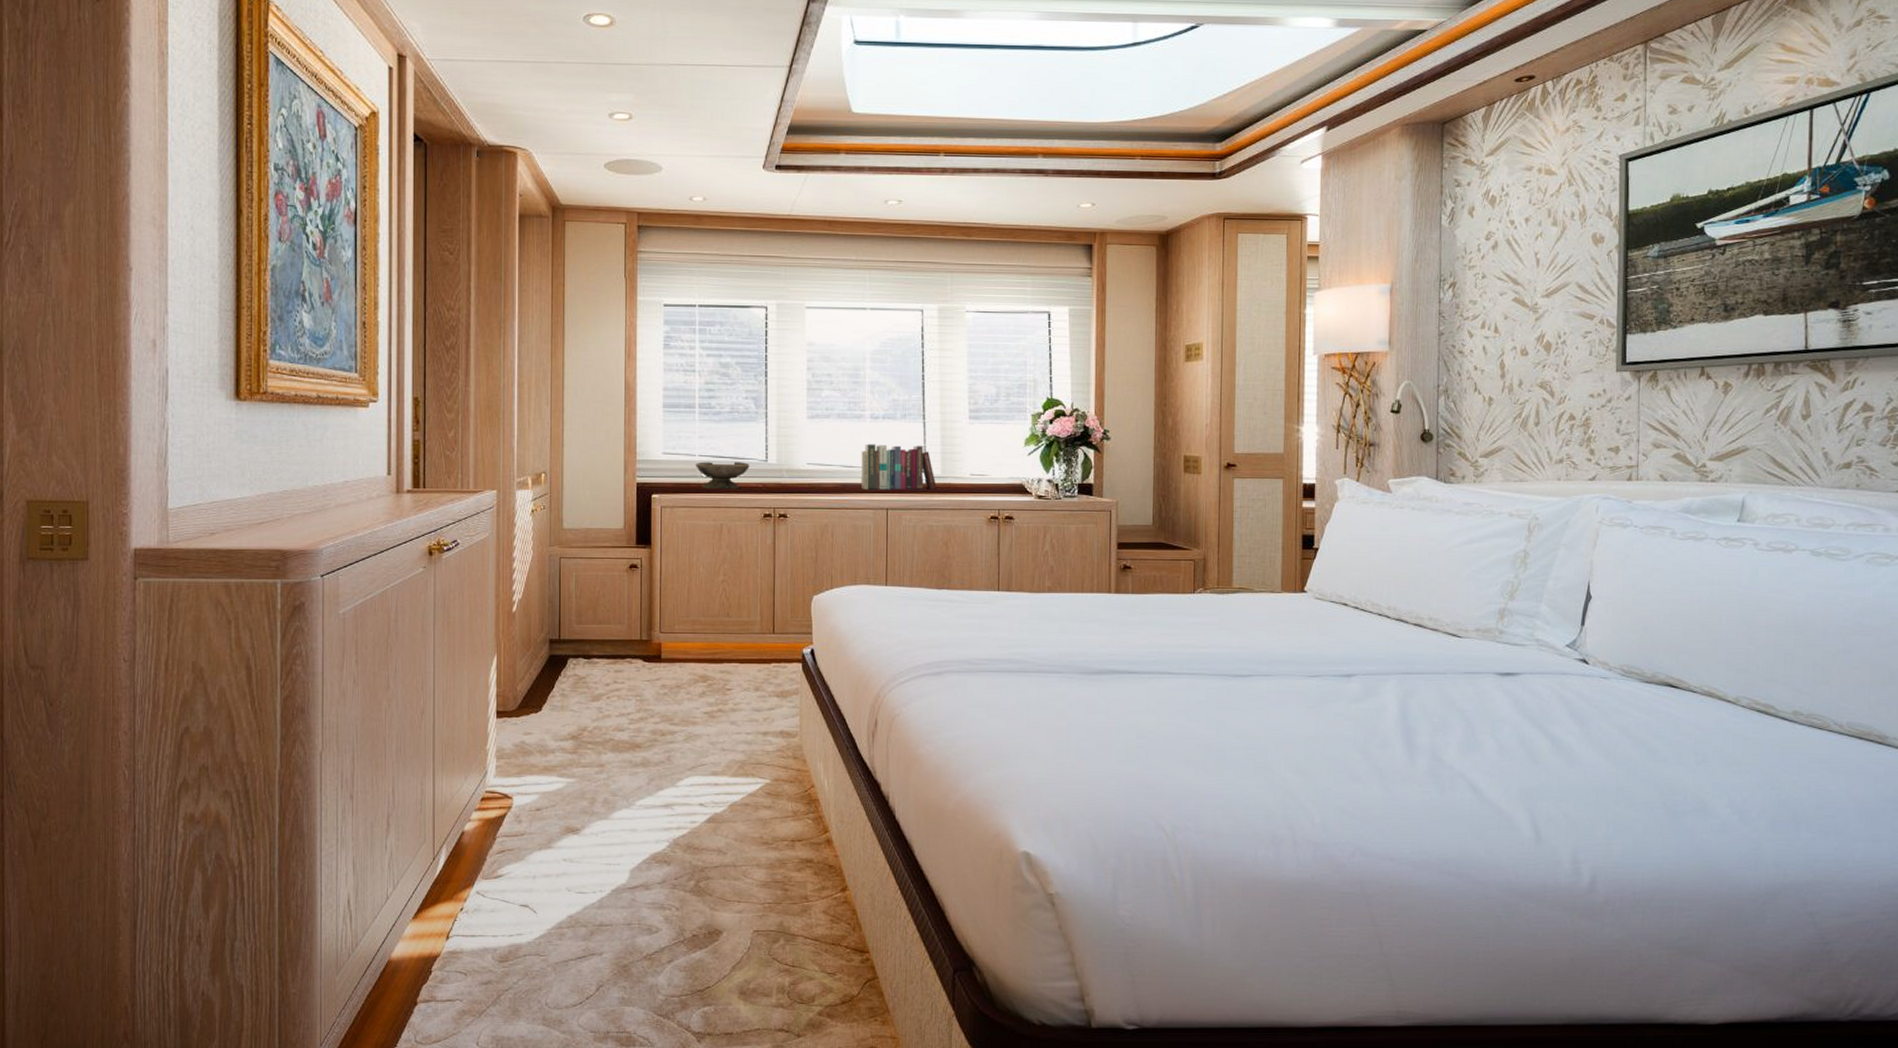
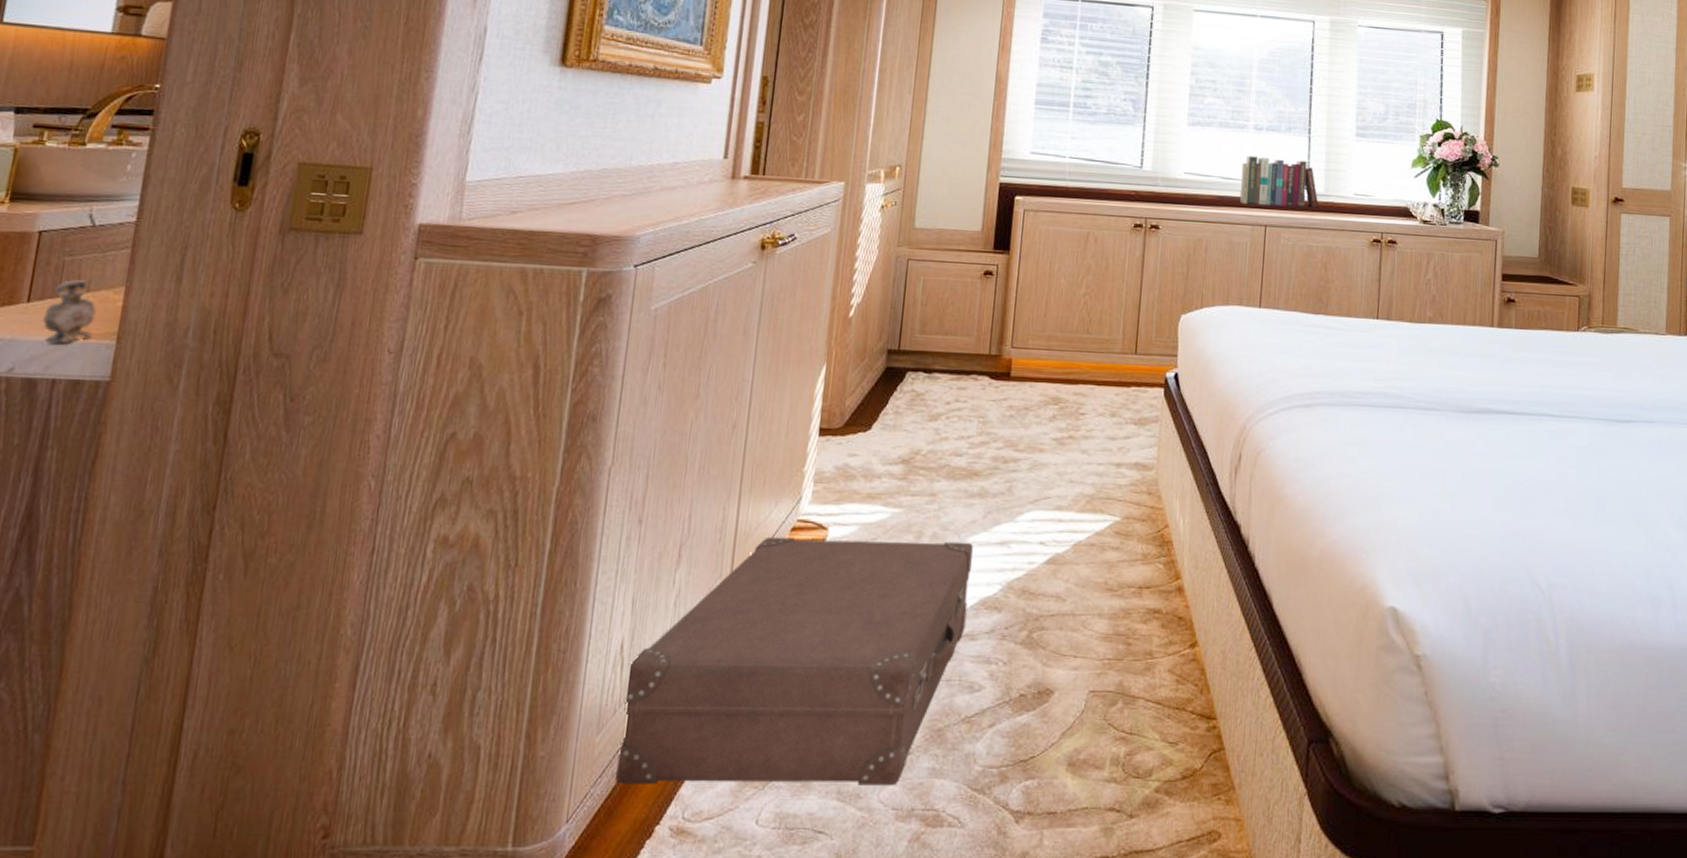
suitcase: none [355,806,641,1015] -> present [616,536,973,786]
decorative bowl: present [696,462,750,489] -> none [1065,164,1123,196]

